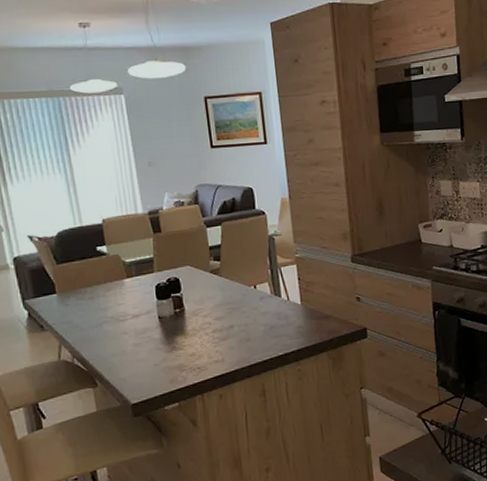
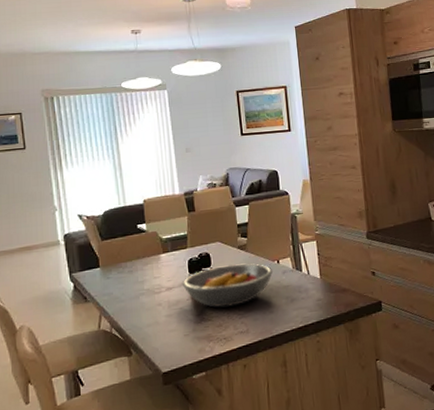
fruit bowl: none [149,289,250,336] -> present [182,263,274,308]

